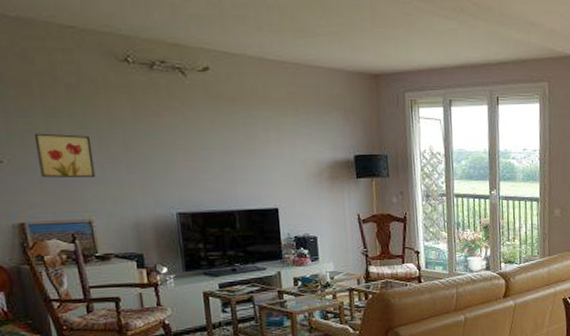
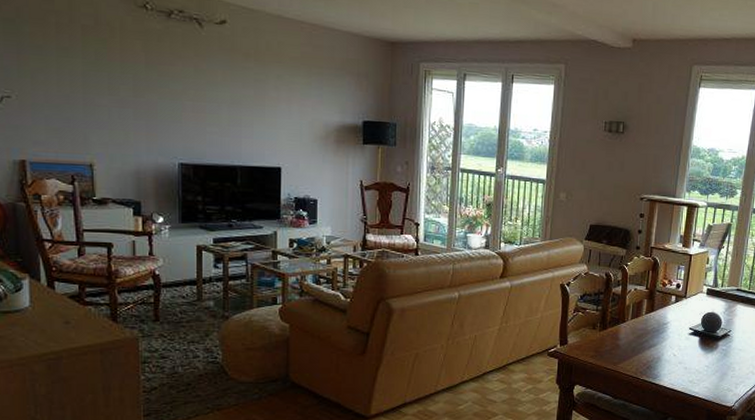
wall art: present [34,133,96,178] -> none [45,71,102,121]

